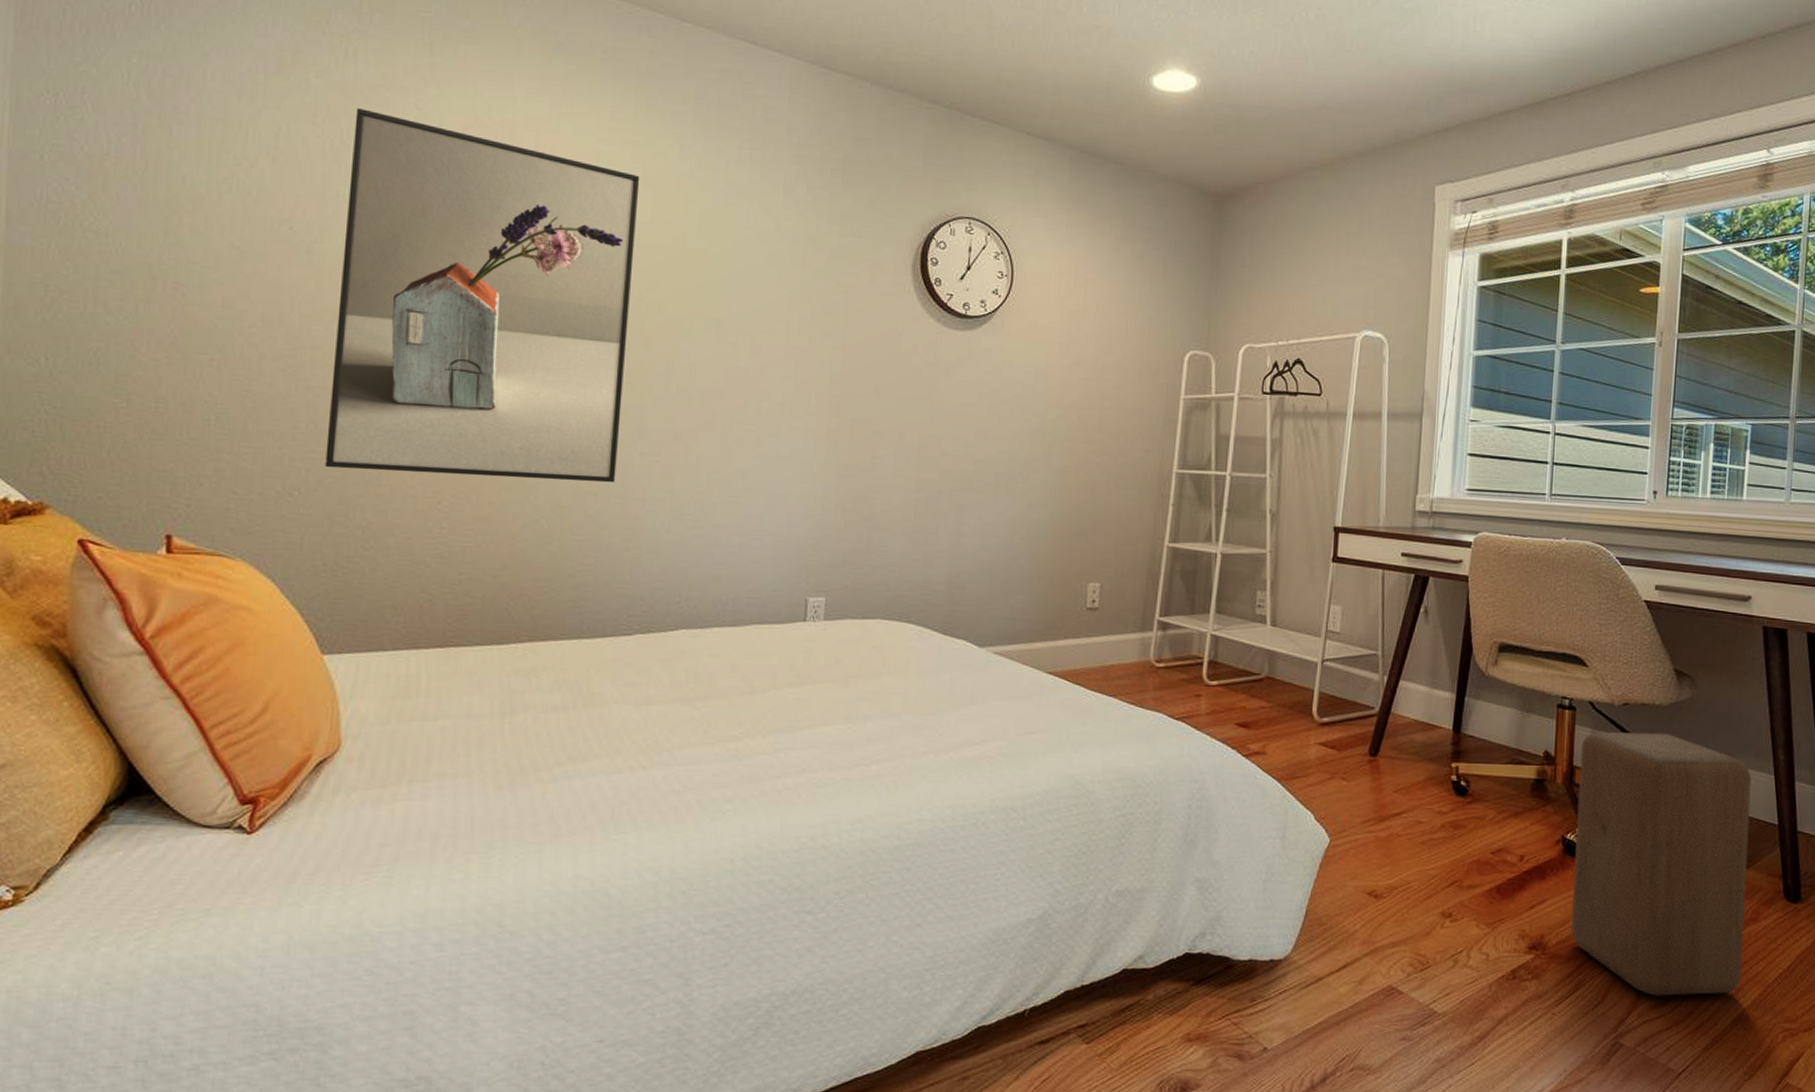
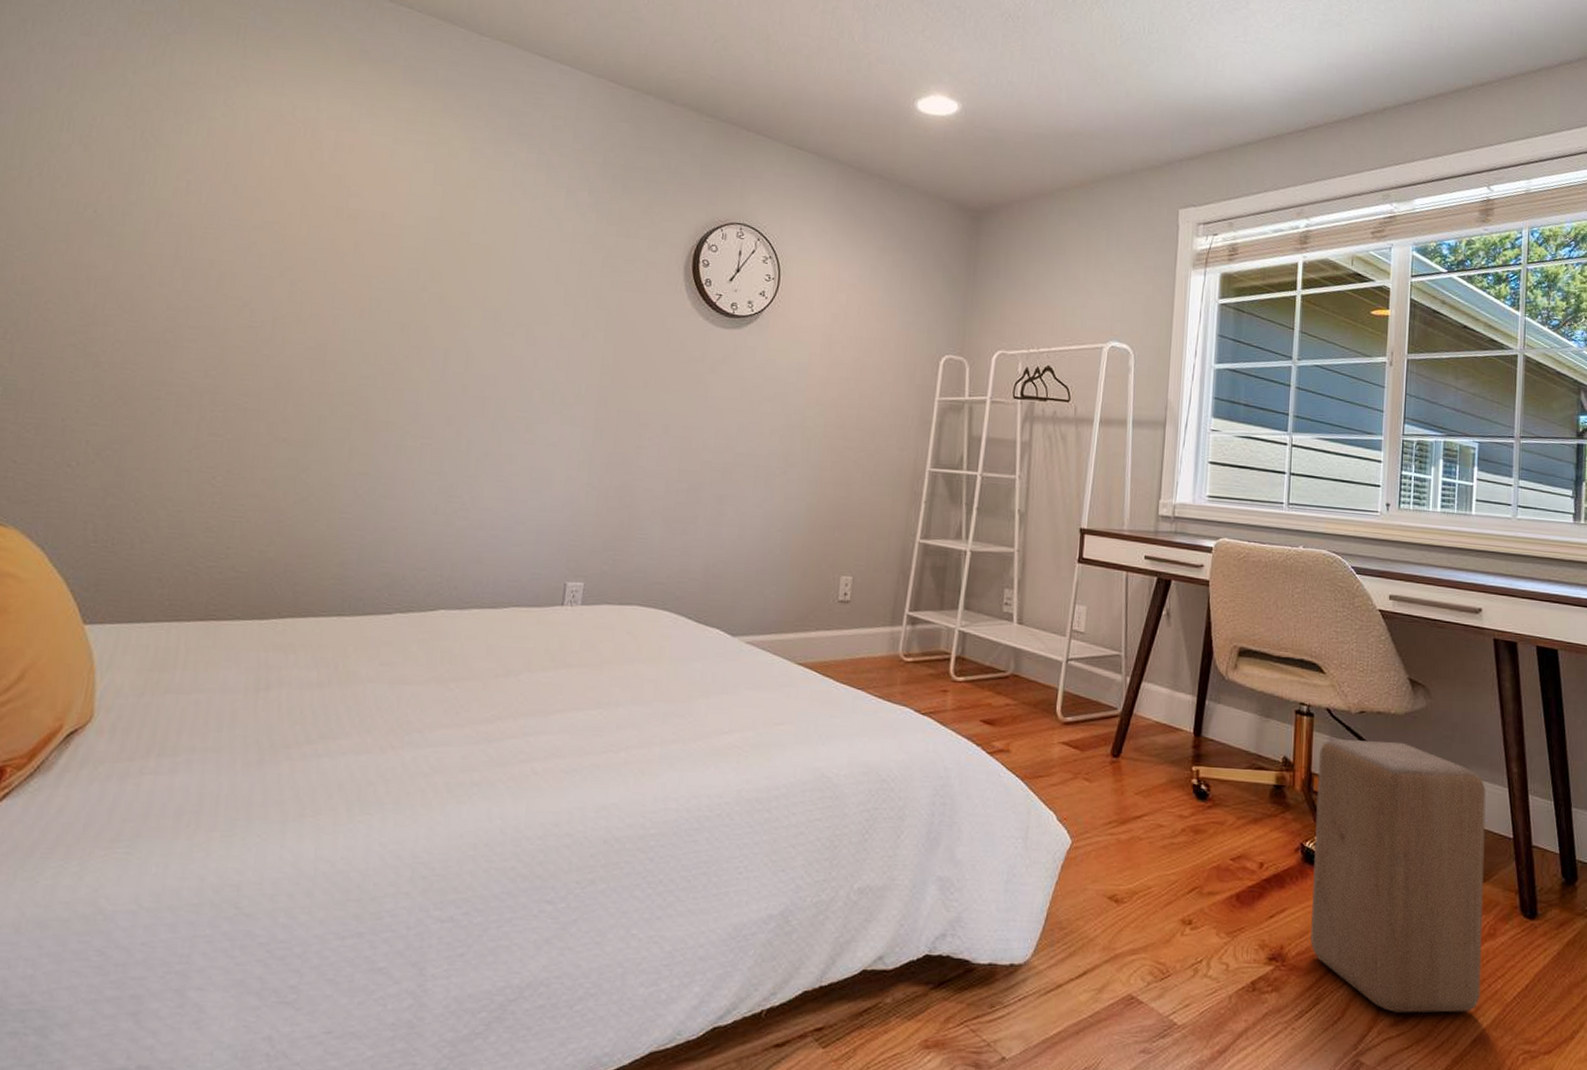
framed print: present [325,108,640,483] -> none [105,103,432,464]

